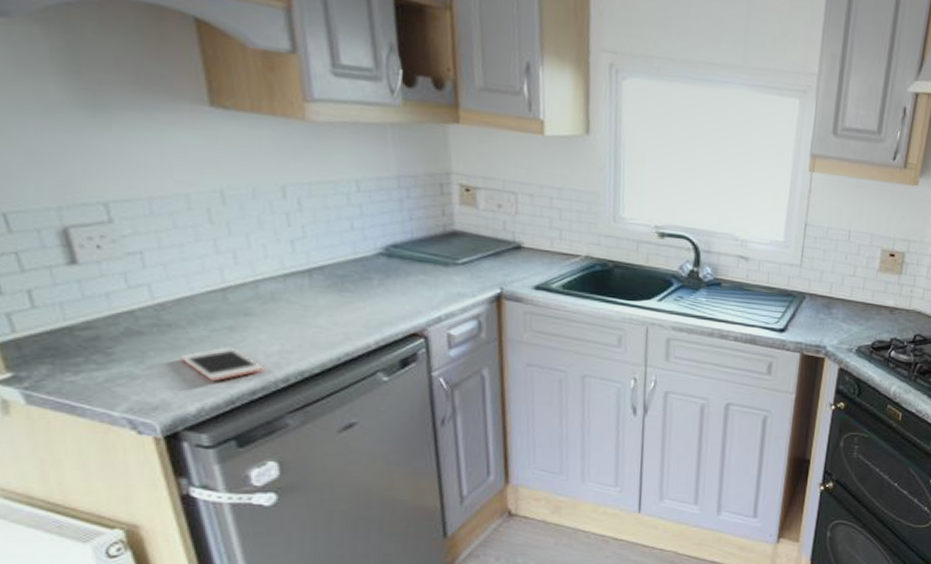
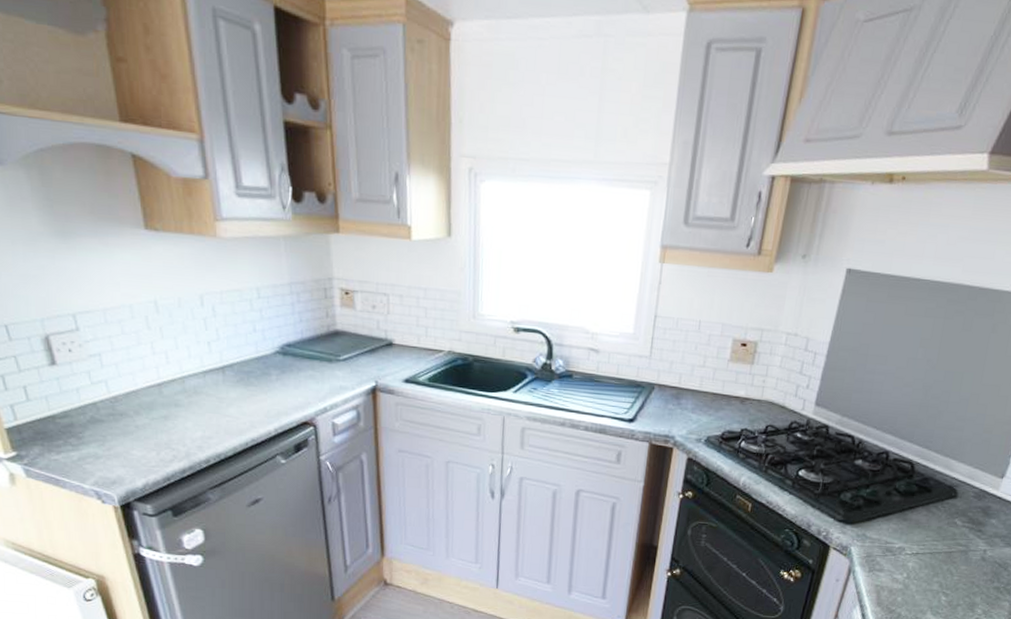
cell phone: present [180,347,263,382] -> none [130,432,190,462]

